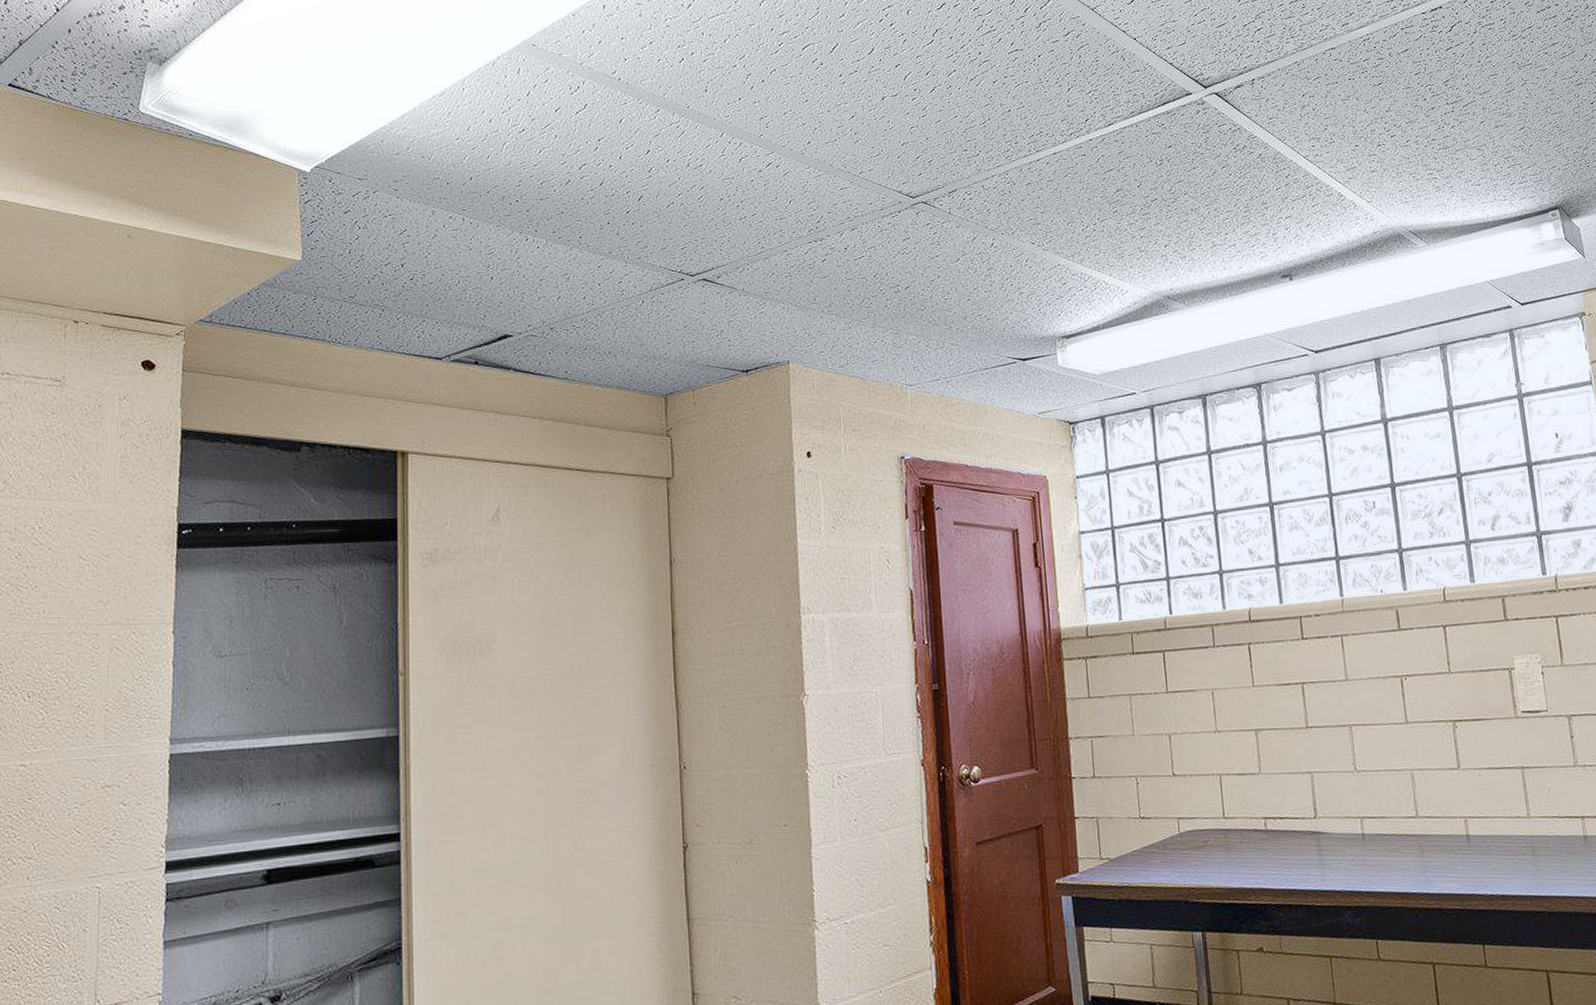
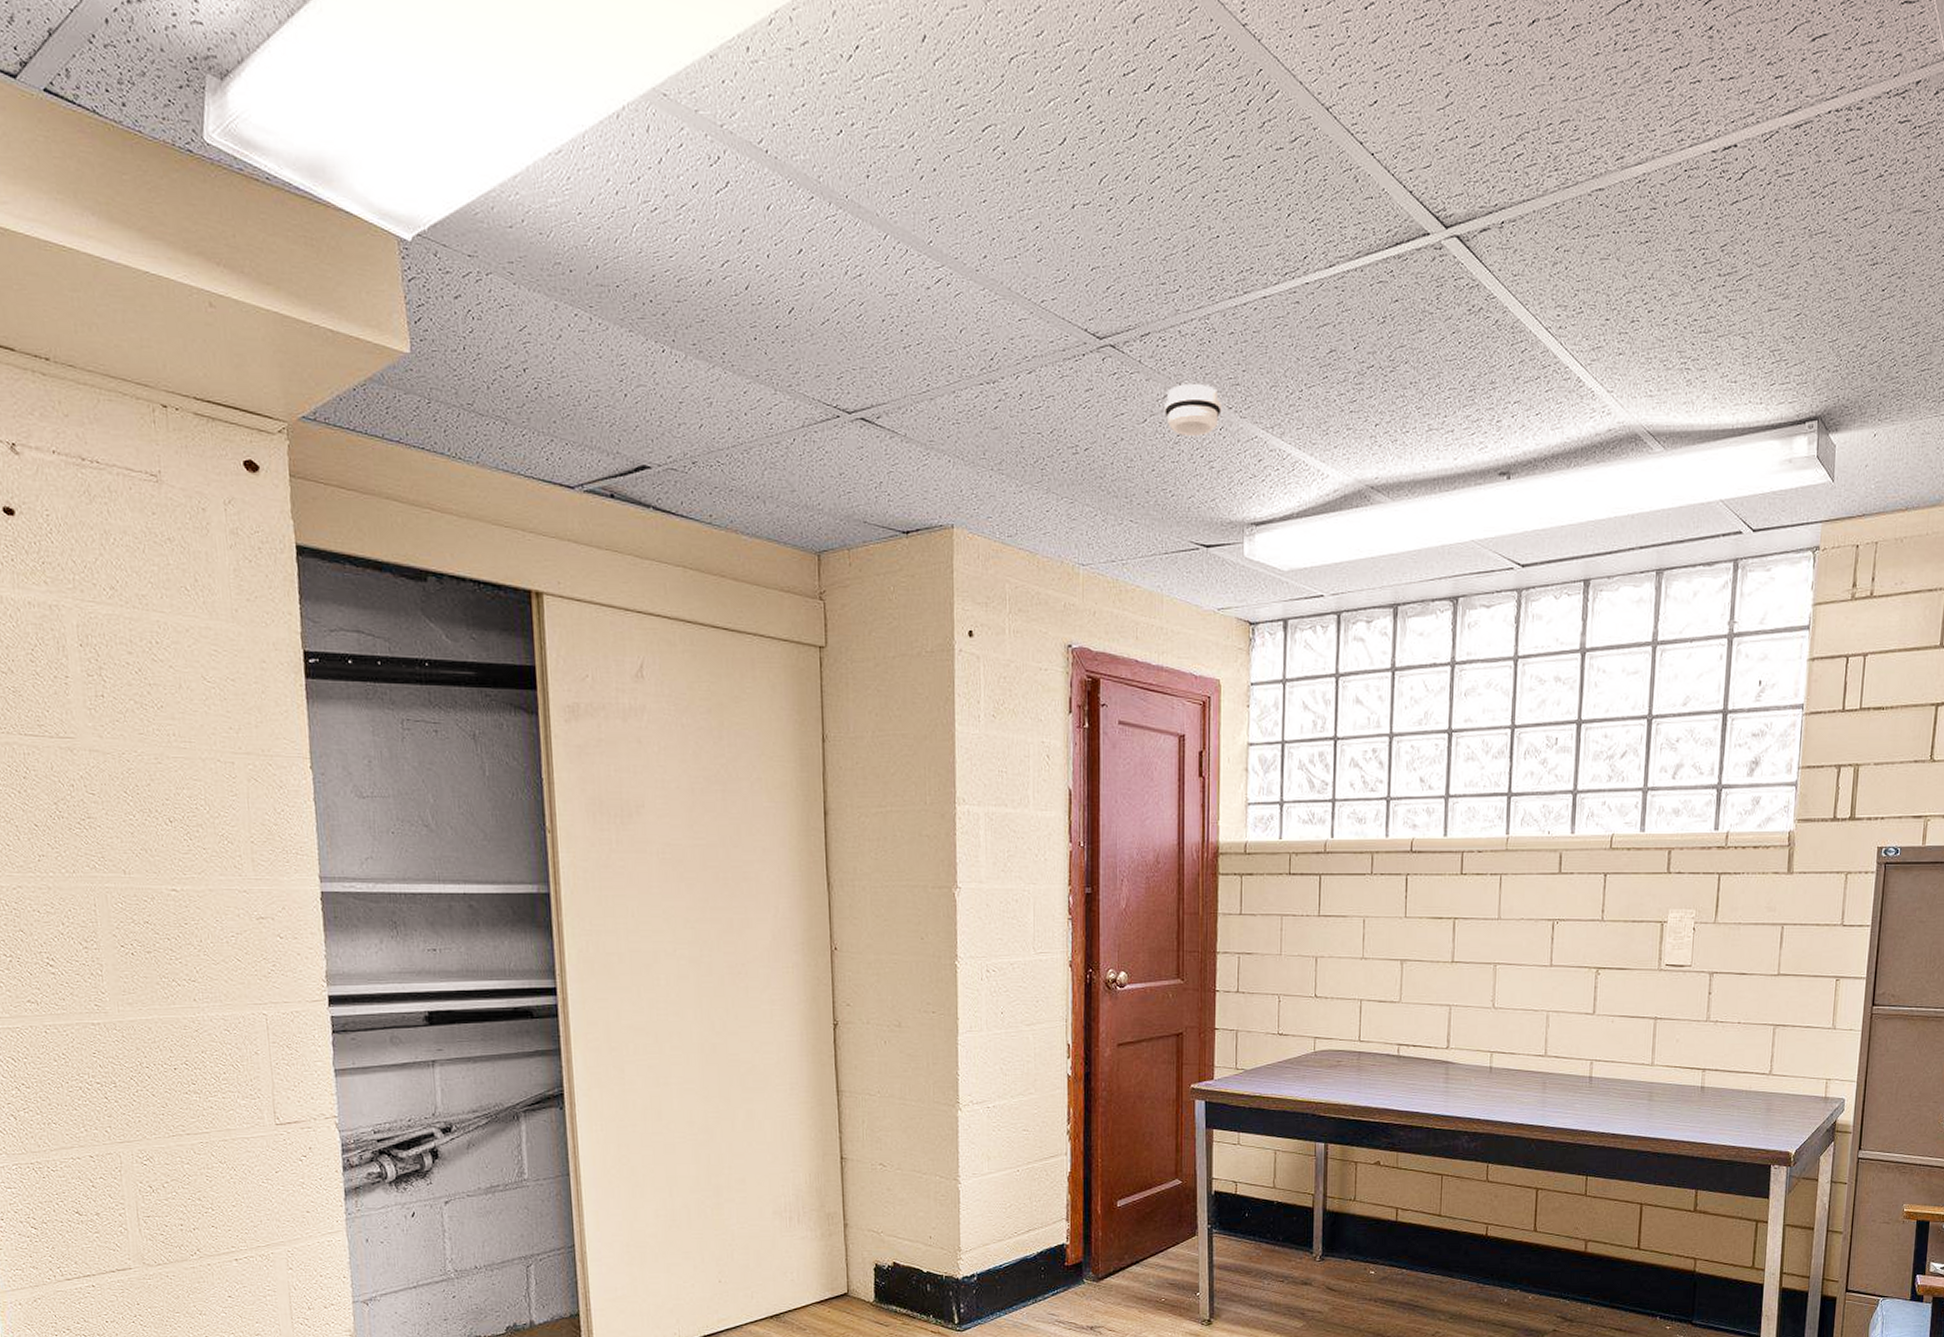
smoke detector: none [974,225,1026,269] -> present [1165,383,1222,436]

